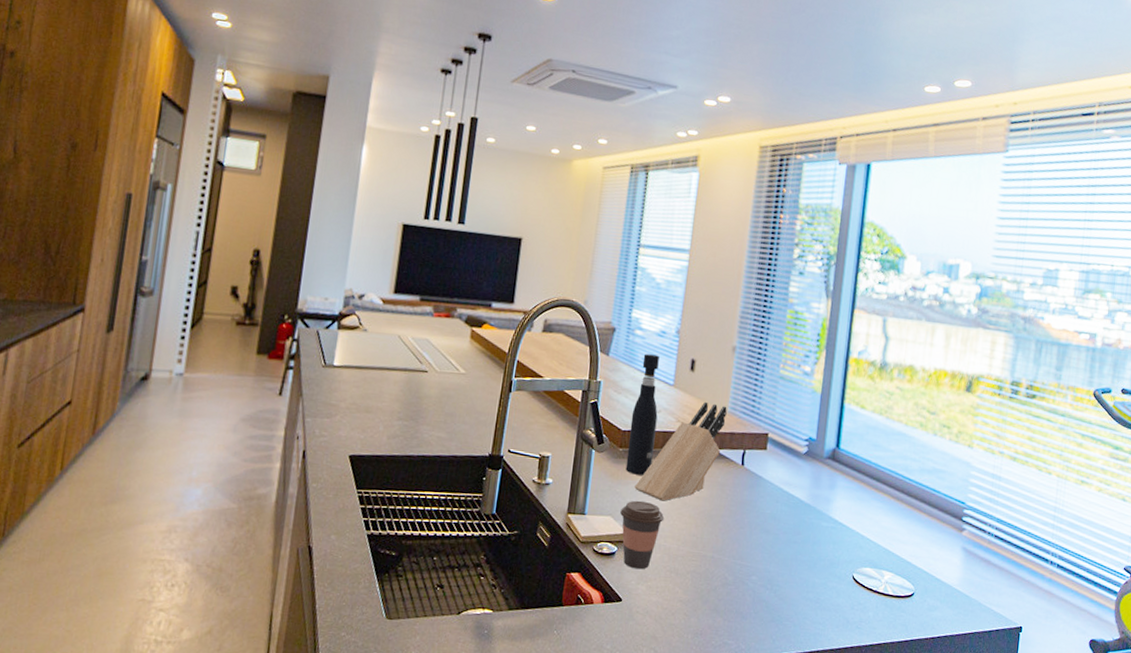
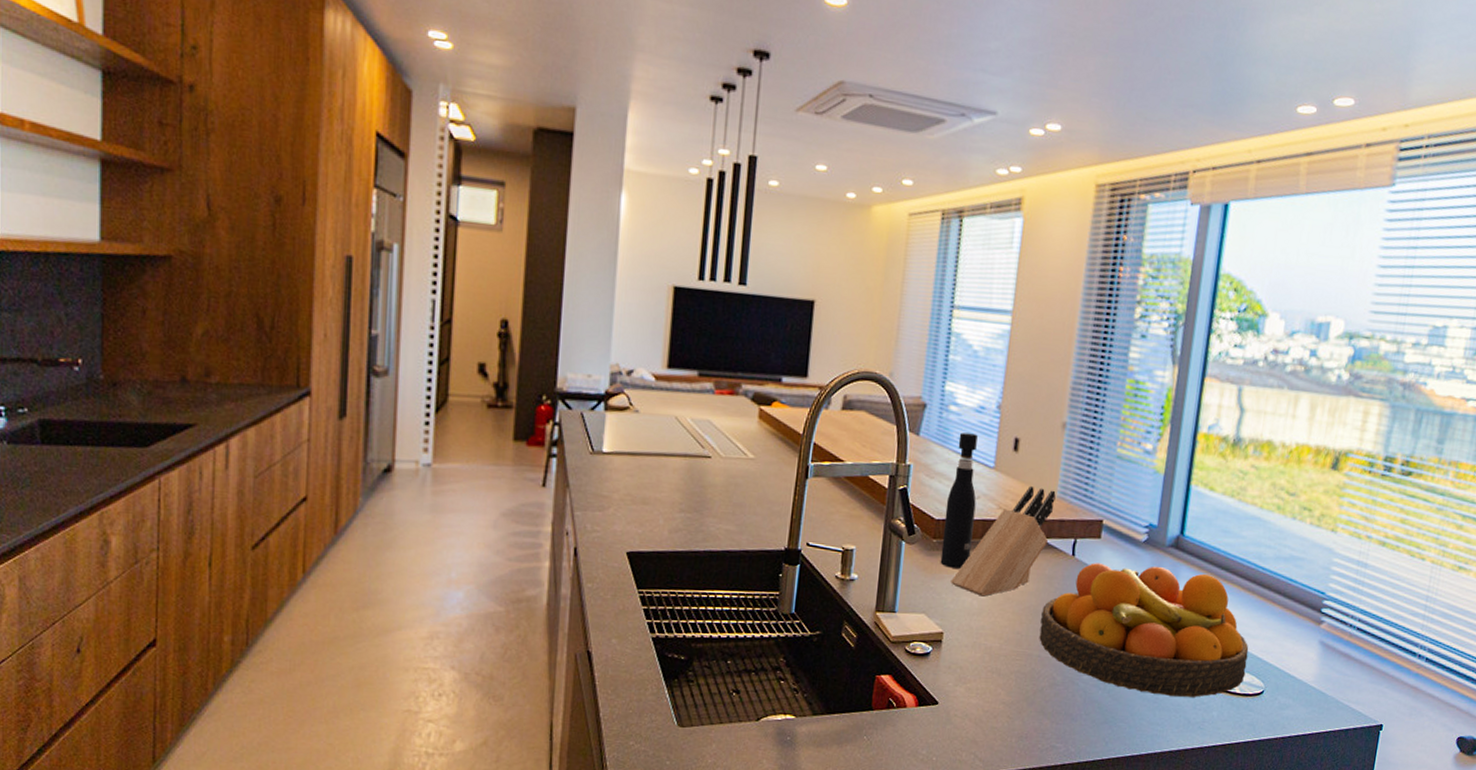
coffee cup: present [620,500,665,570] -> none [935,596,985,671]
fruit bowl: none [712,472,900,598] -> present [1039,563,1249,697]

